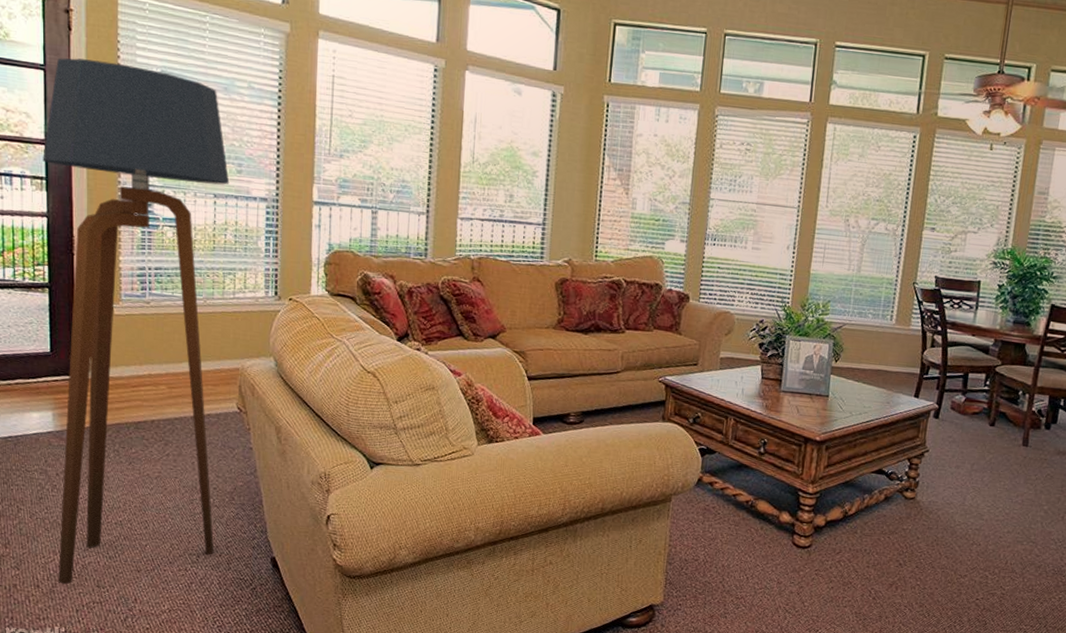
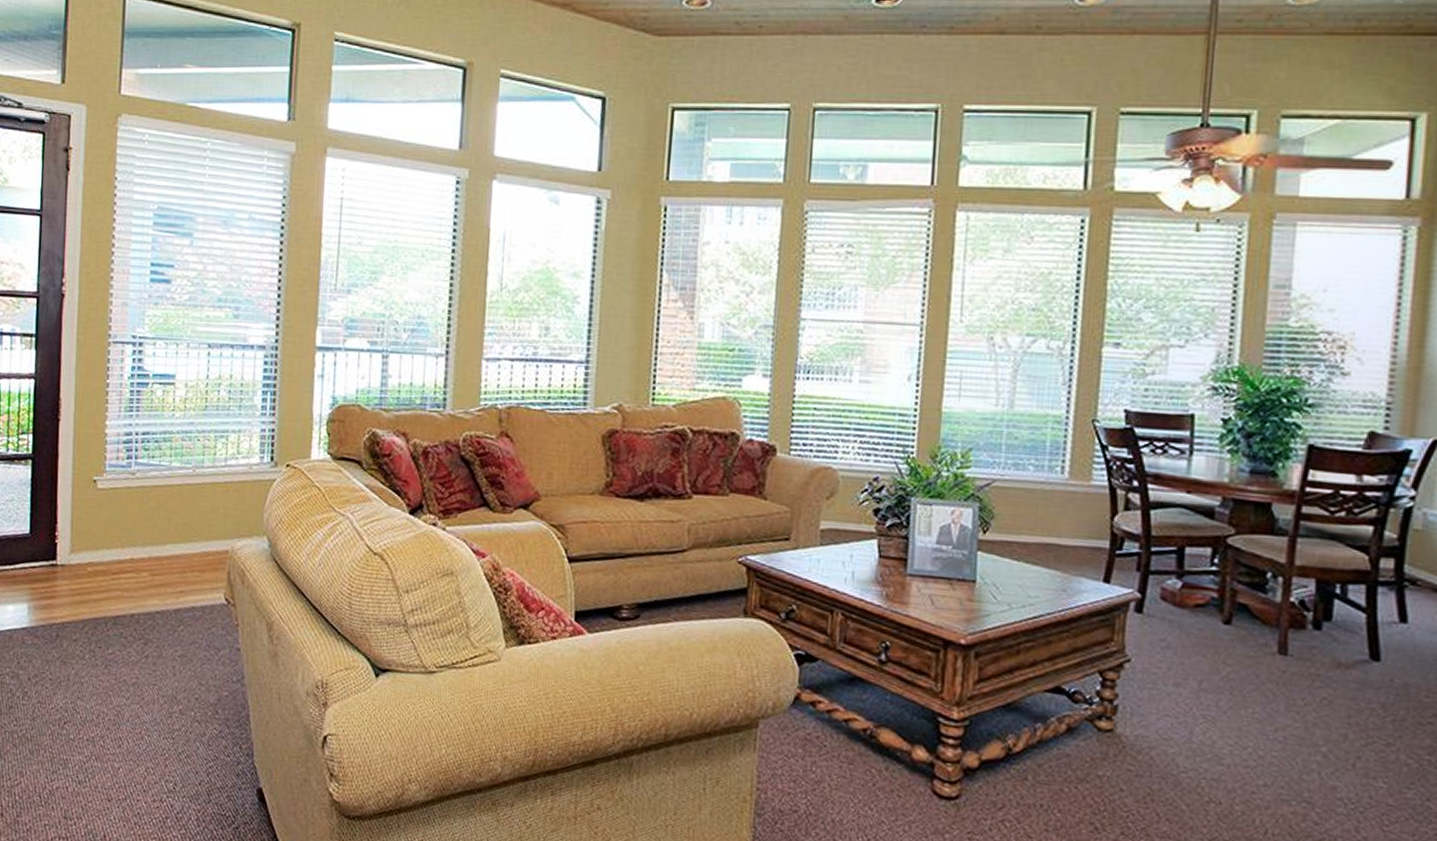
floor lamp: present [43,58,230,585] -> none [22,200,225,814]

